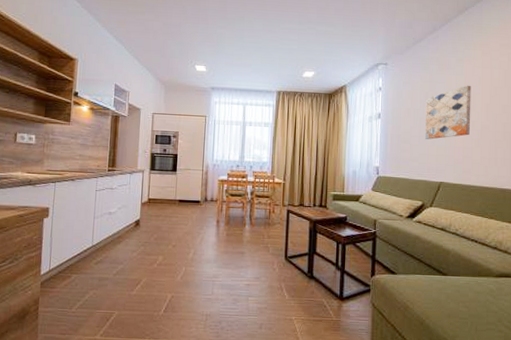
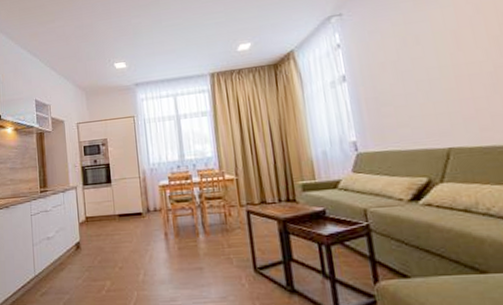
wall art: present [424,85,472,140] -> none [404,16,479,97]

